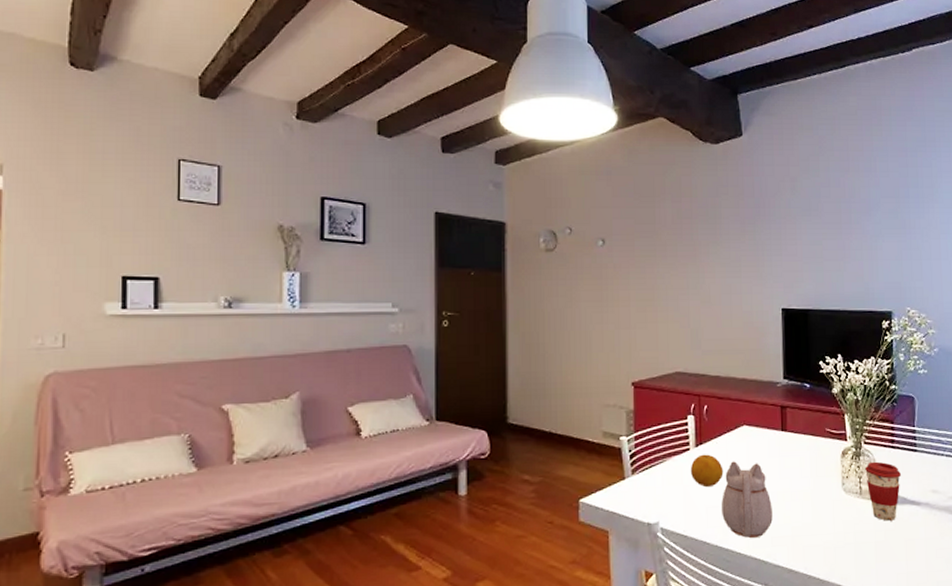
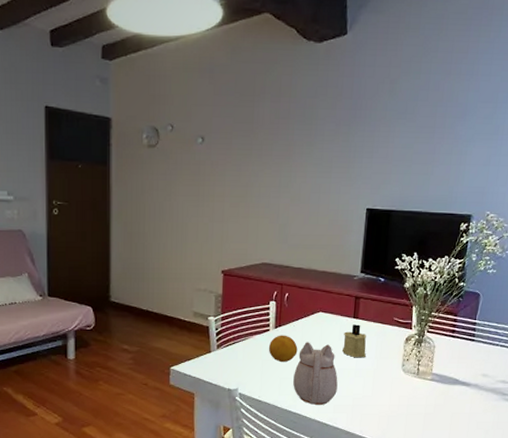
candle: none [773,438,801,478] -> present [342,324,367,358]
coffee cup: present [865,461,902,521] -> none [424,348,458,397]

